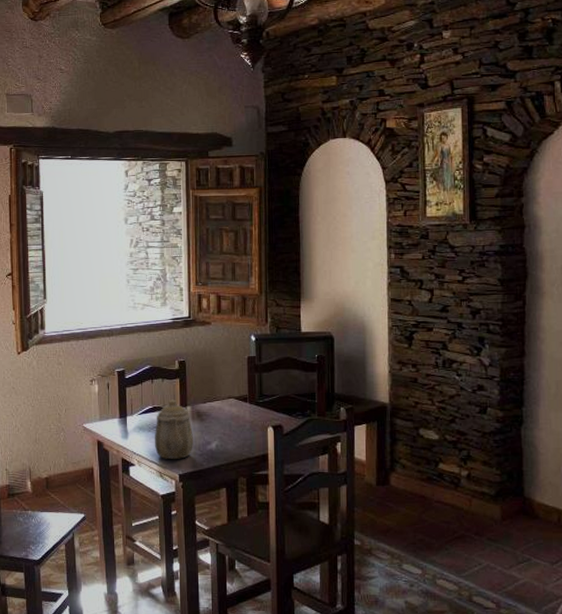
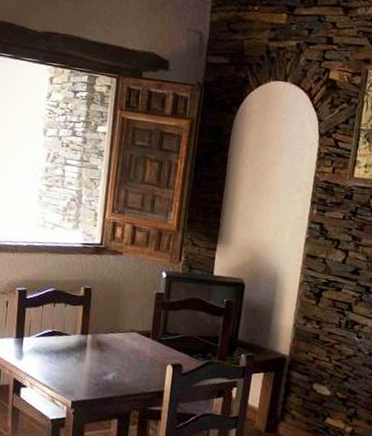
teapot: present [155,399,193,459] -> none [50,326,91,386]

